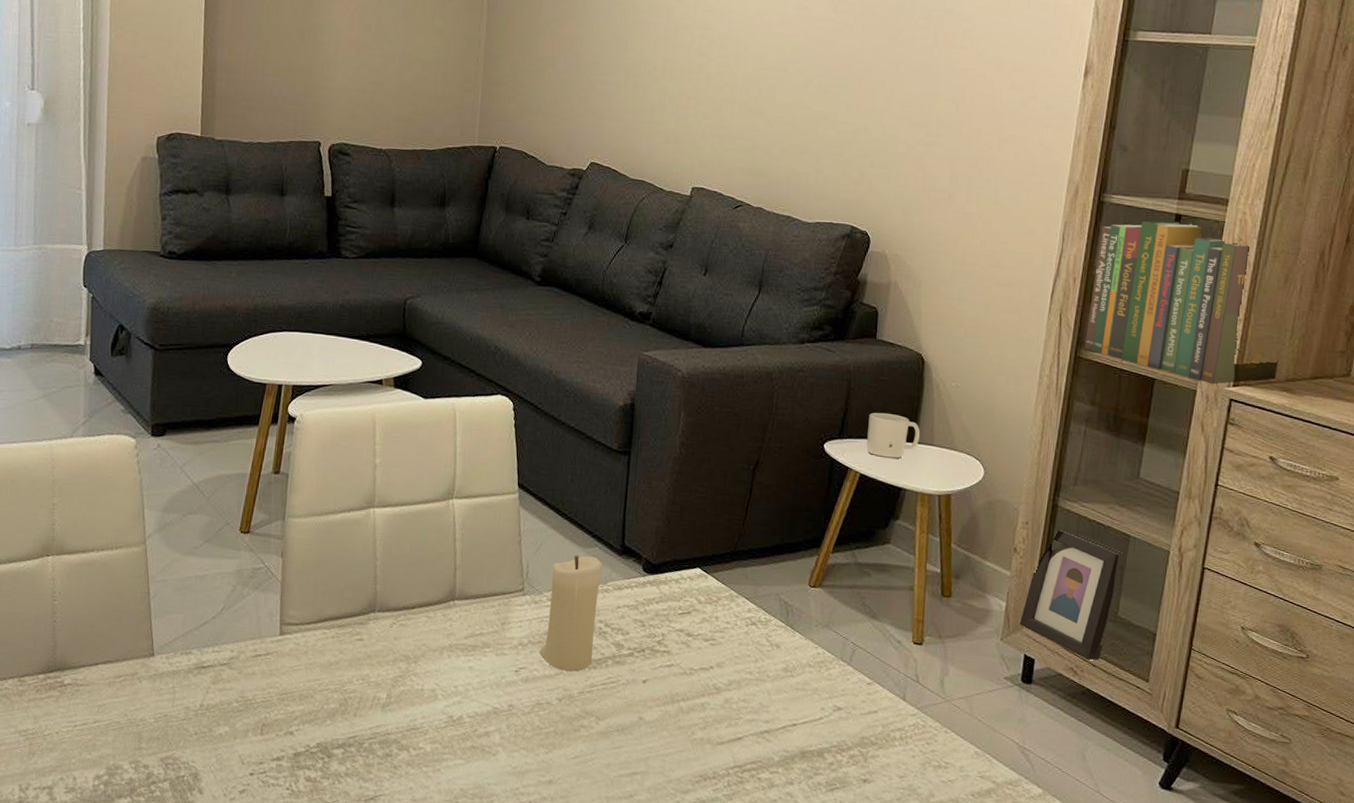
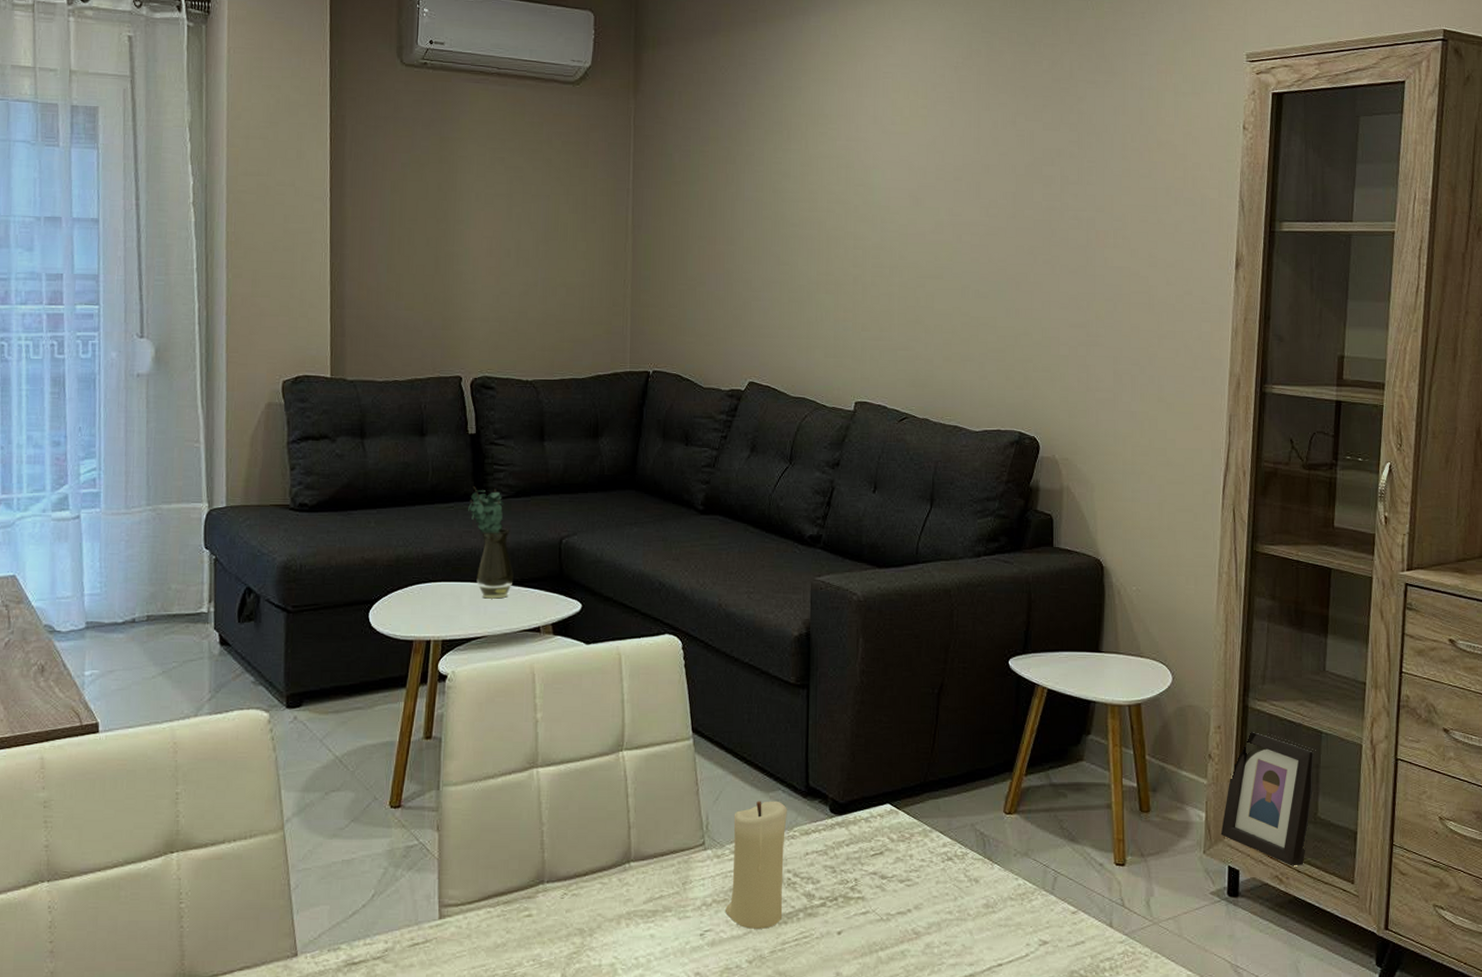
vase: none [321,245,361,351] -> present [468,486,514,599]
mug: present [866,412,921,459] -> none [1052,623,1105,671]
books: present [1084,221,1279,385] -> none [1259,408,1448,570]

